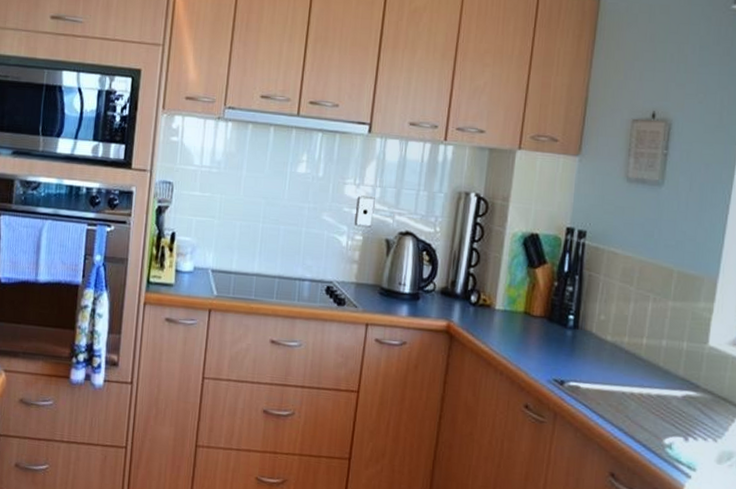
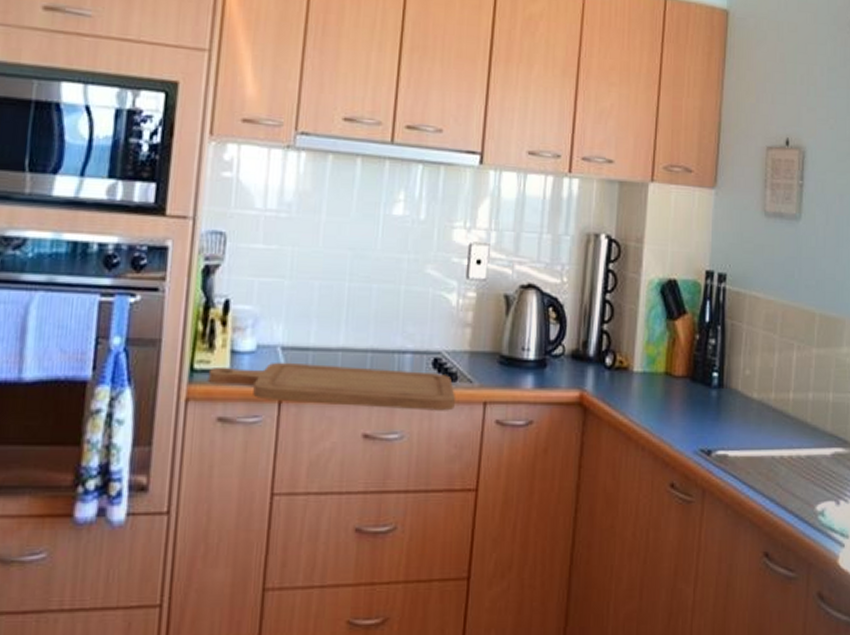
chopping board: none [159,280,344,328] -> present [207,362,456,411]

